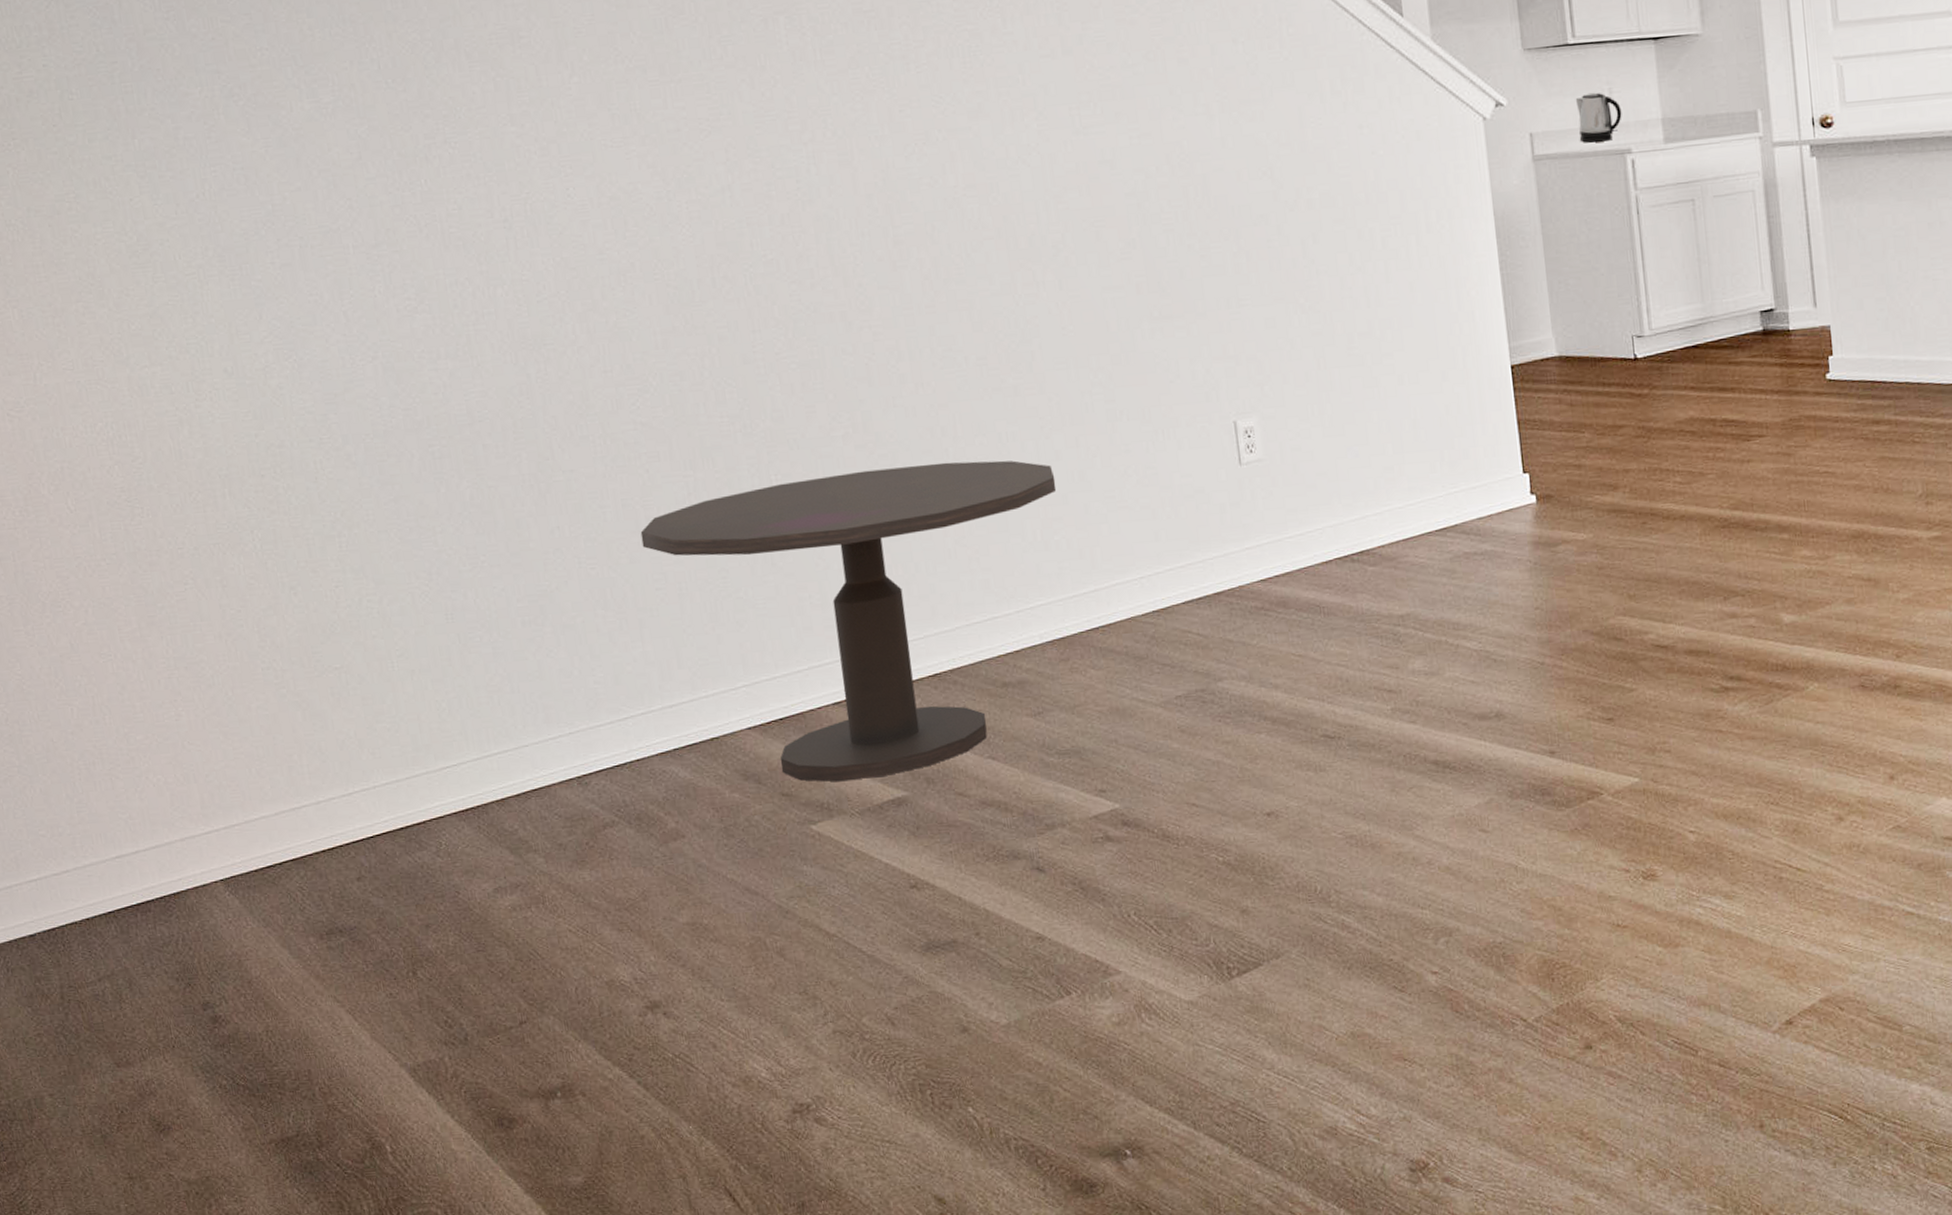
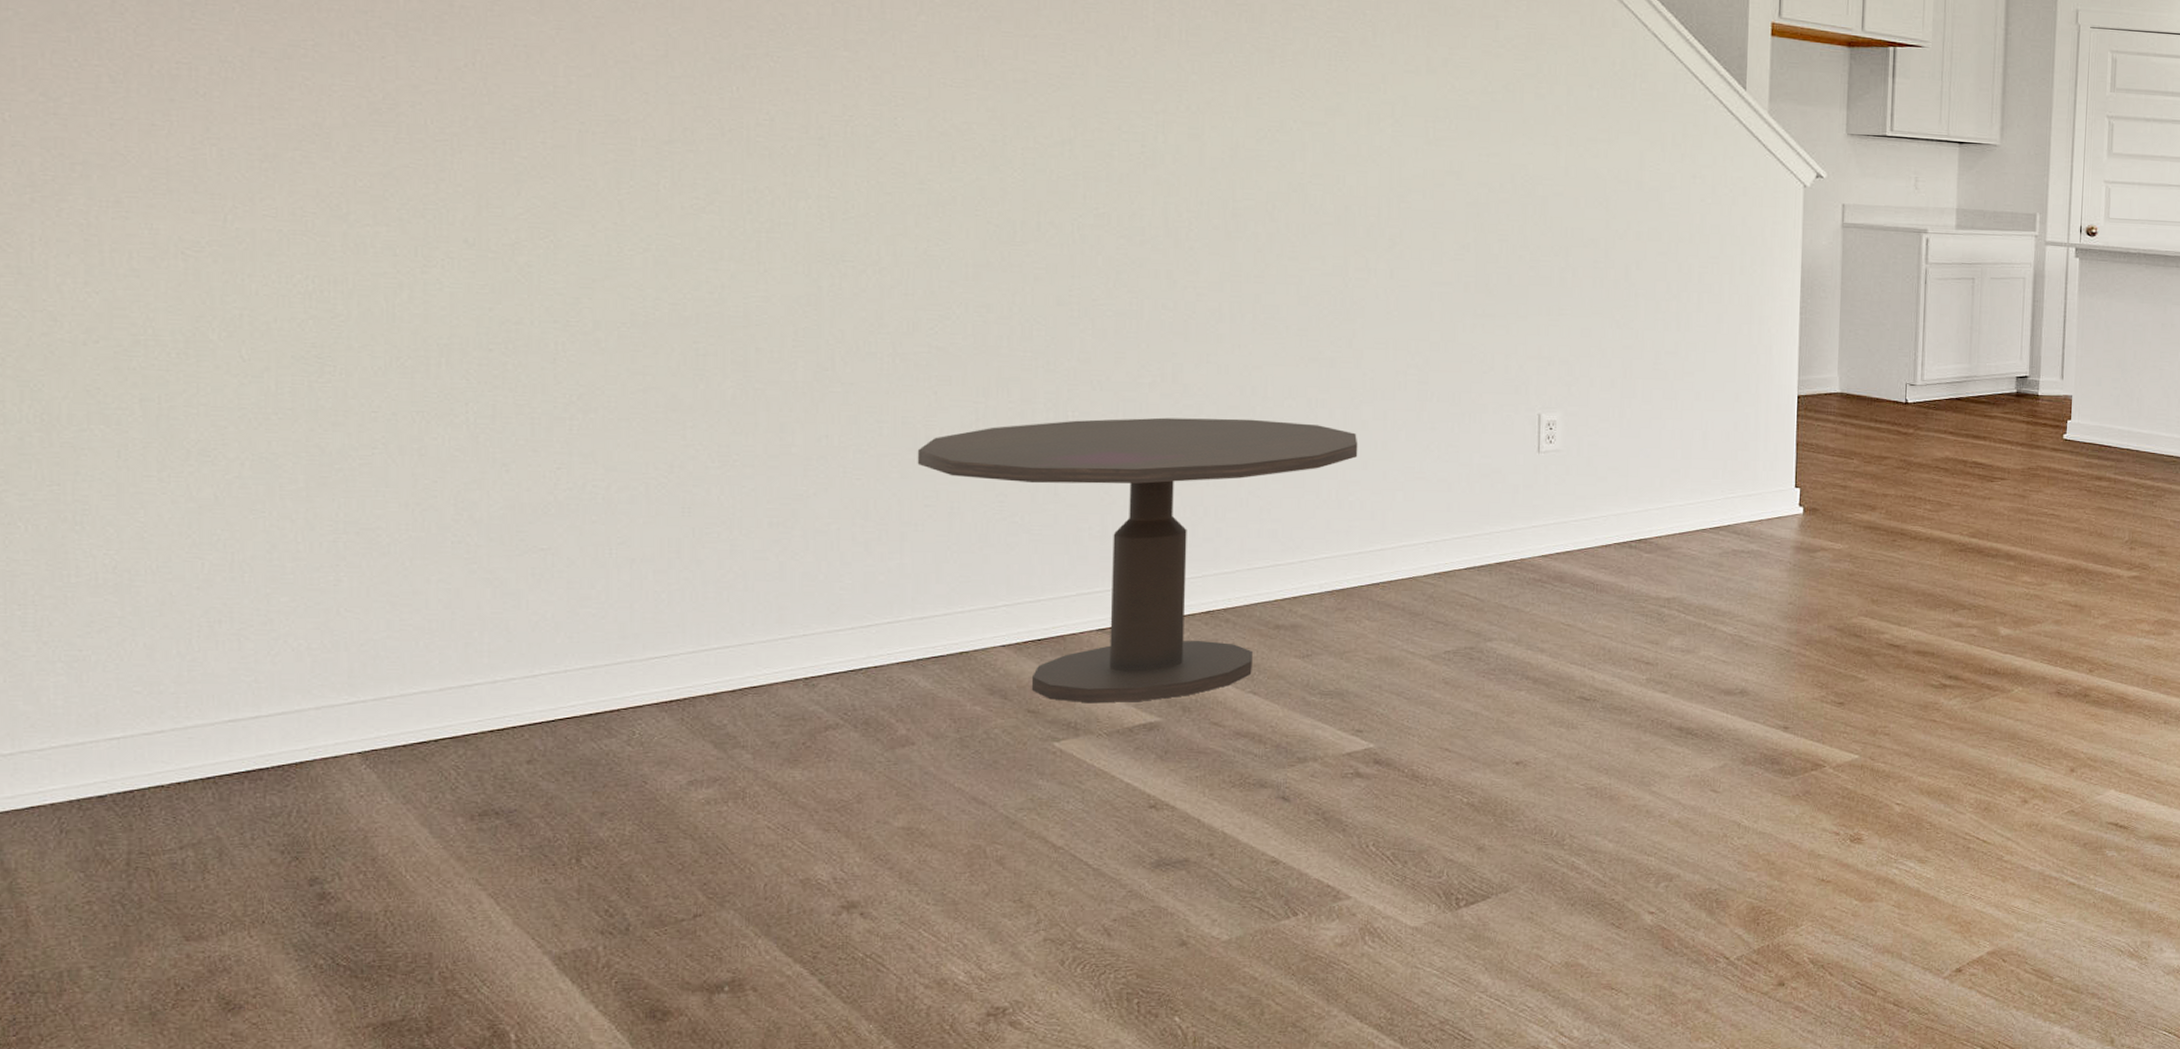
kettle: present [1575,92,1622,143] -> none [1884,178,1924,220]

